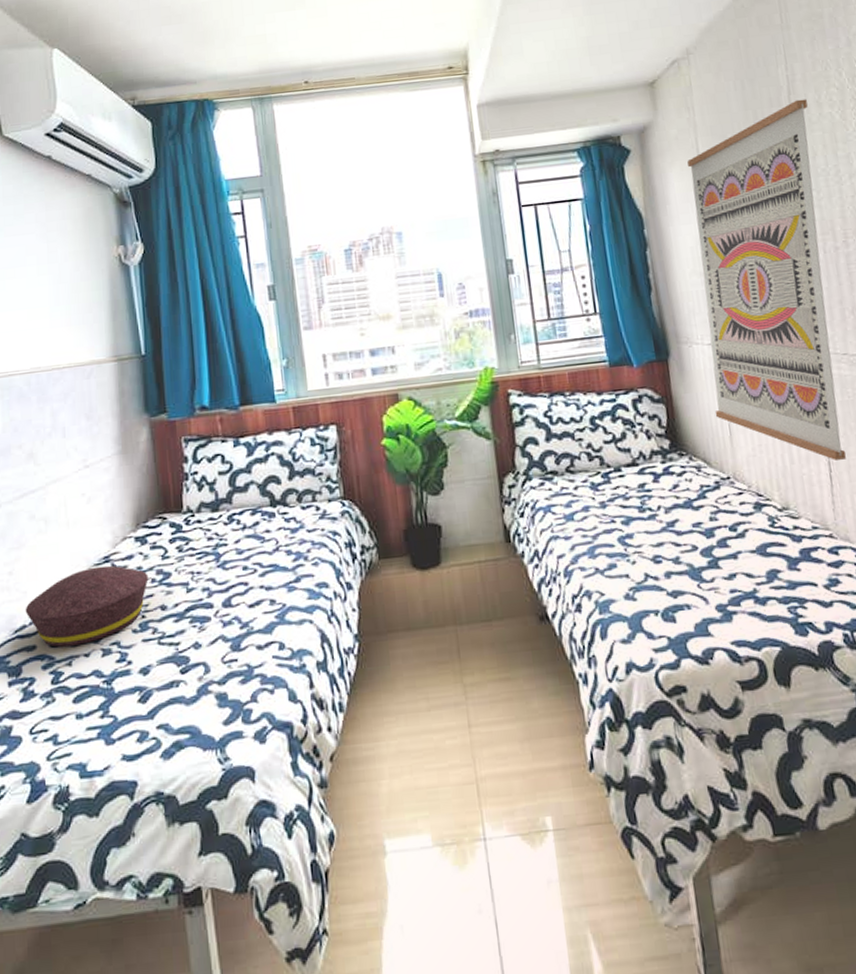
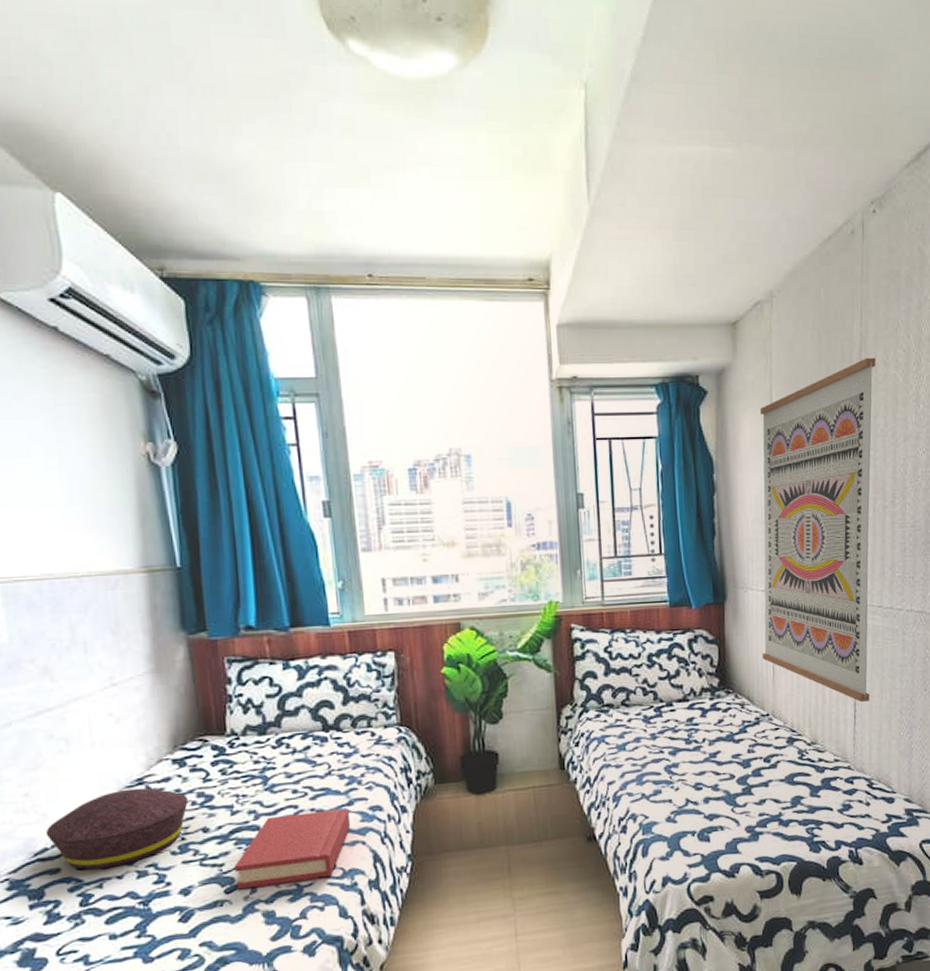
hardback book: none [188,585,299,670] -> present [233,808,351,890]

